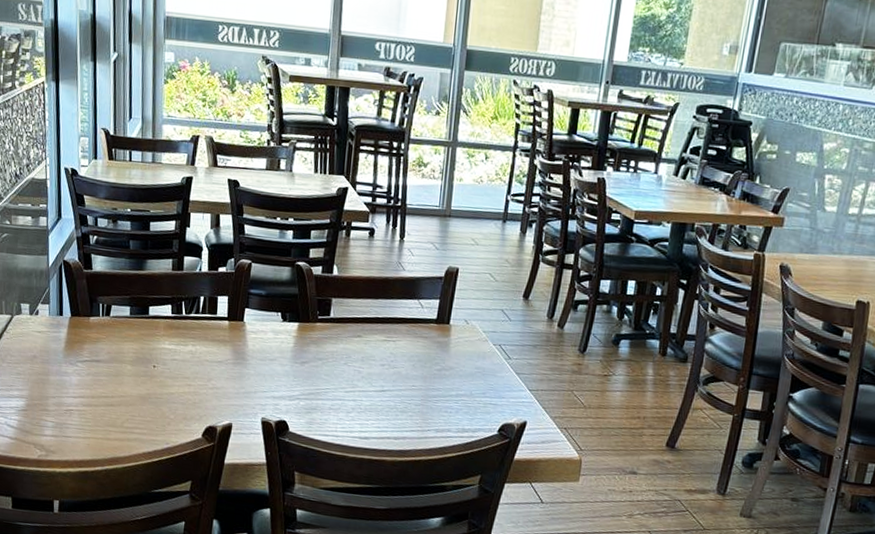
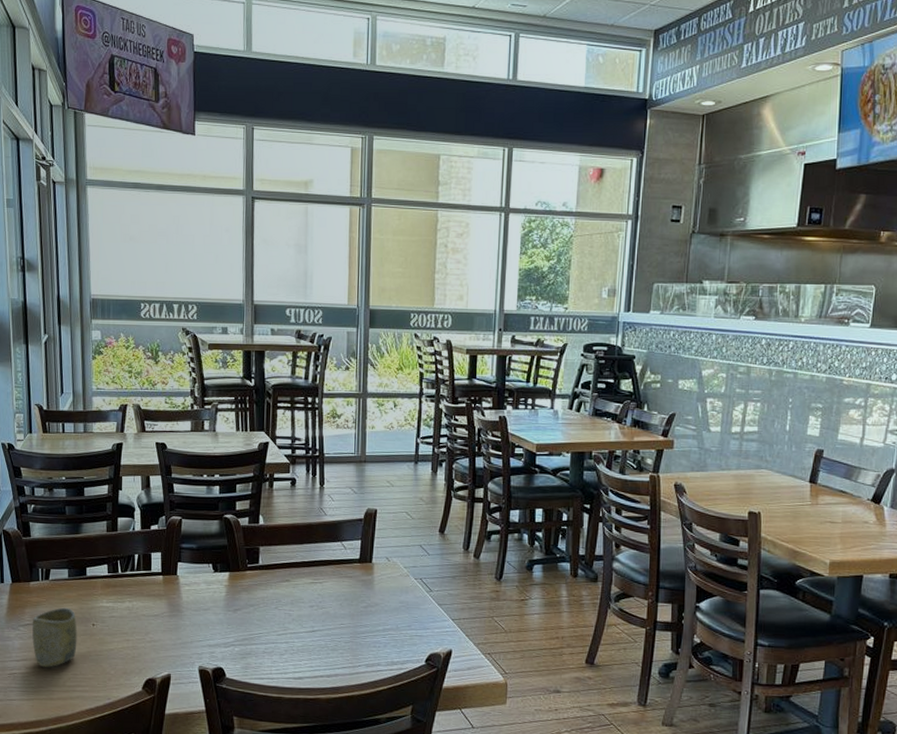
cup: none [90,346,138,407] -> present [32,607,78,668]

